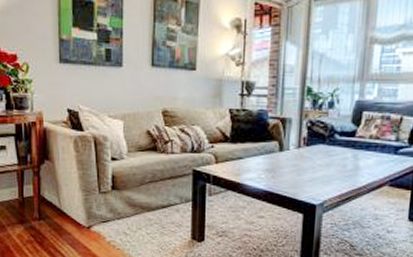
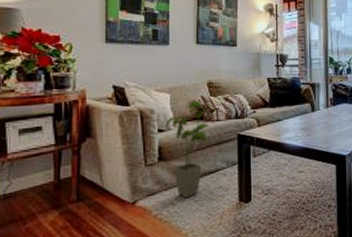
house plant: none [119,129,173,229] -> present [166,100,218,197]

